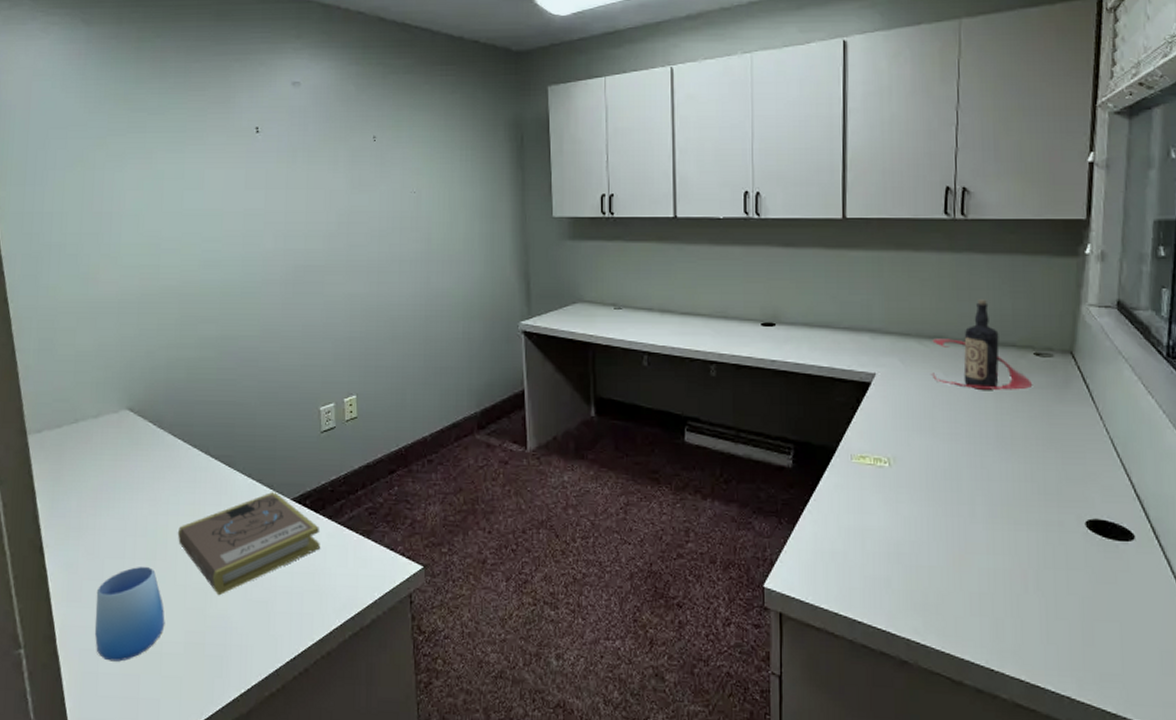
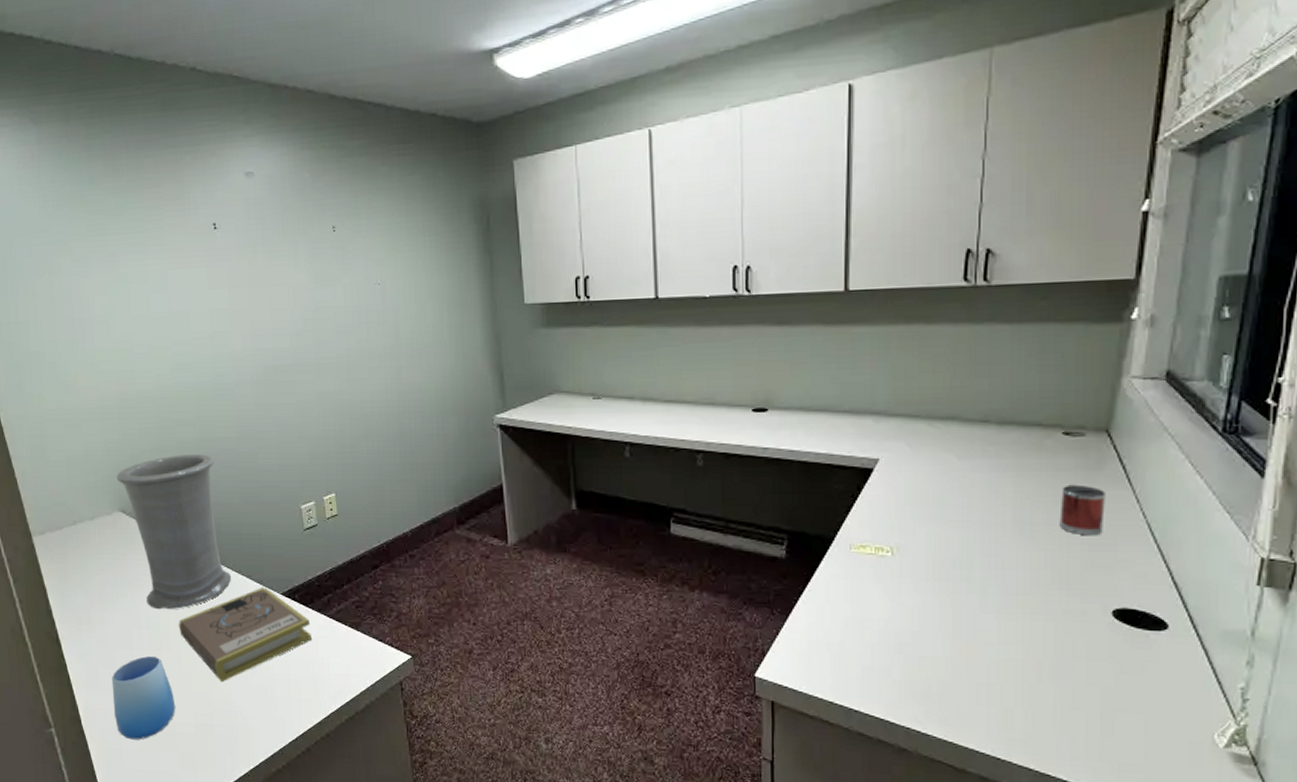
vase: none [128,351,240,516] -> present [116,453,231,610]
bottle: present [931,299,1033,390] -> none [942,375,1060,473]
mug: none [1035,401,1074,450] -> present [1059,484,1106,536]

